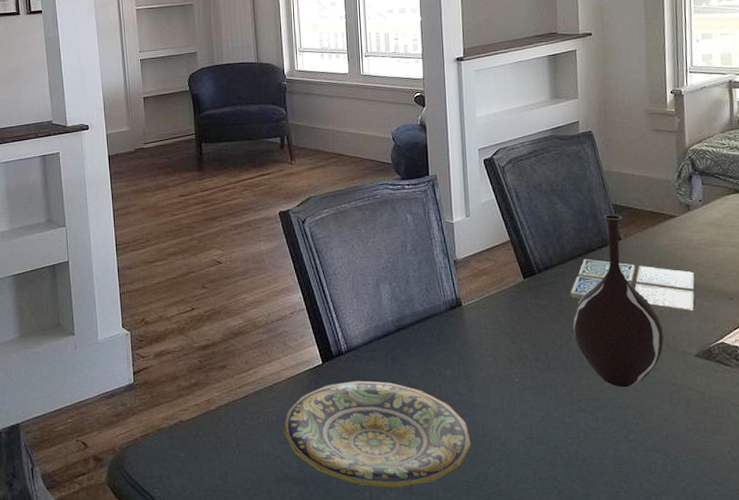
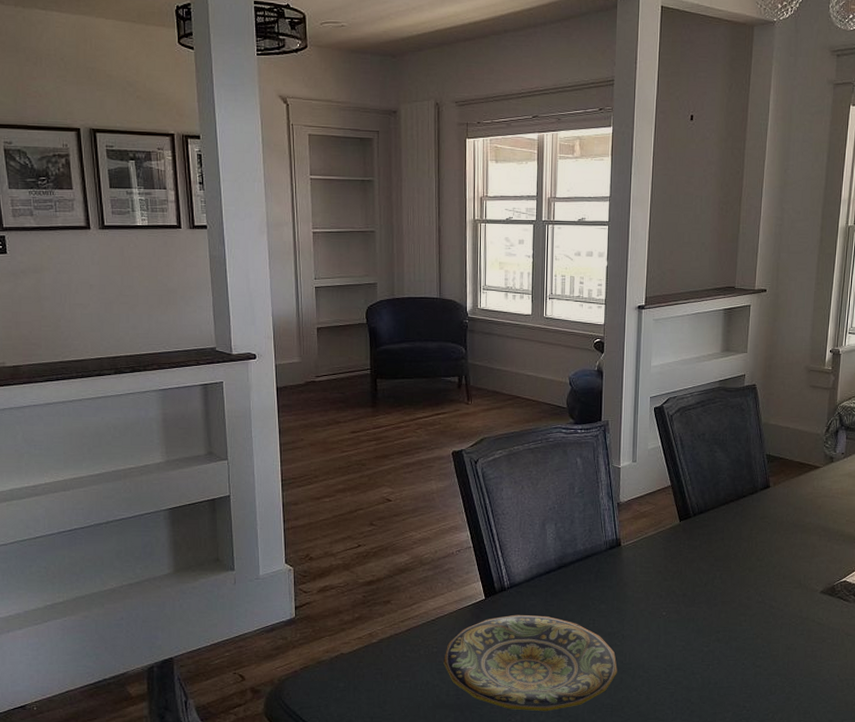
drink coaster: present [570,258,695,315] -> none [720,504,829,556]
vase: present [572,214,664,387] -> none [718,463,797,620]

